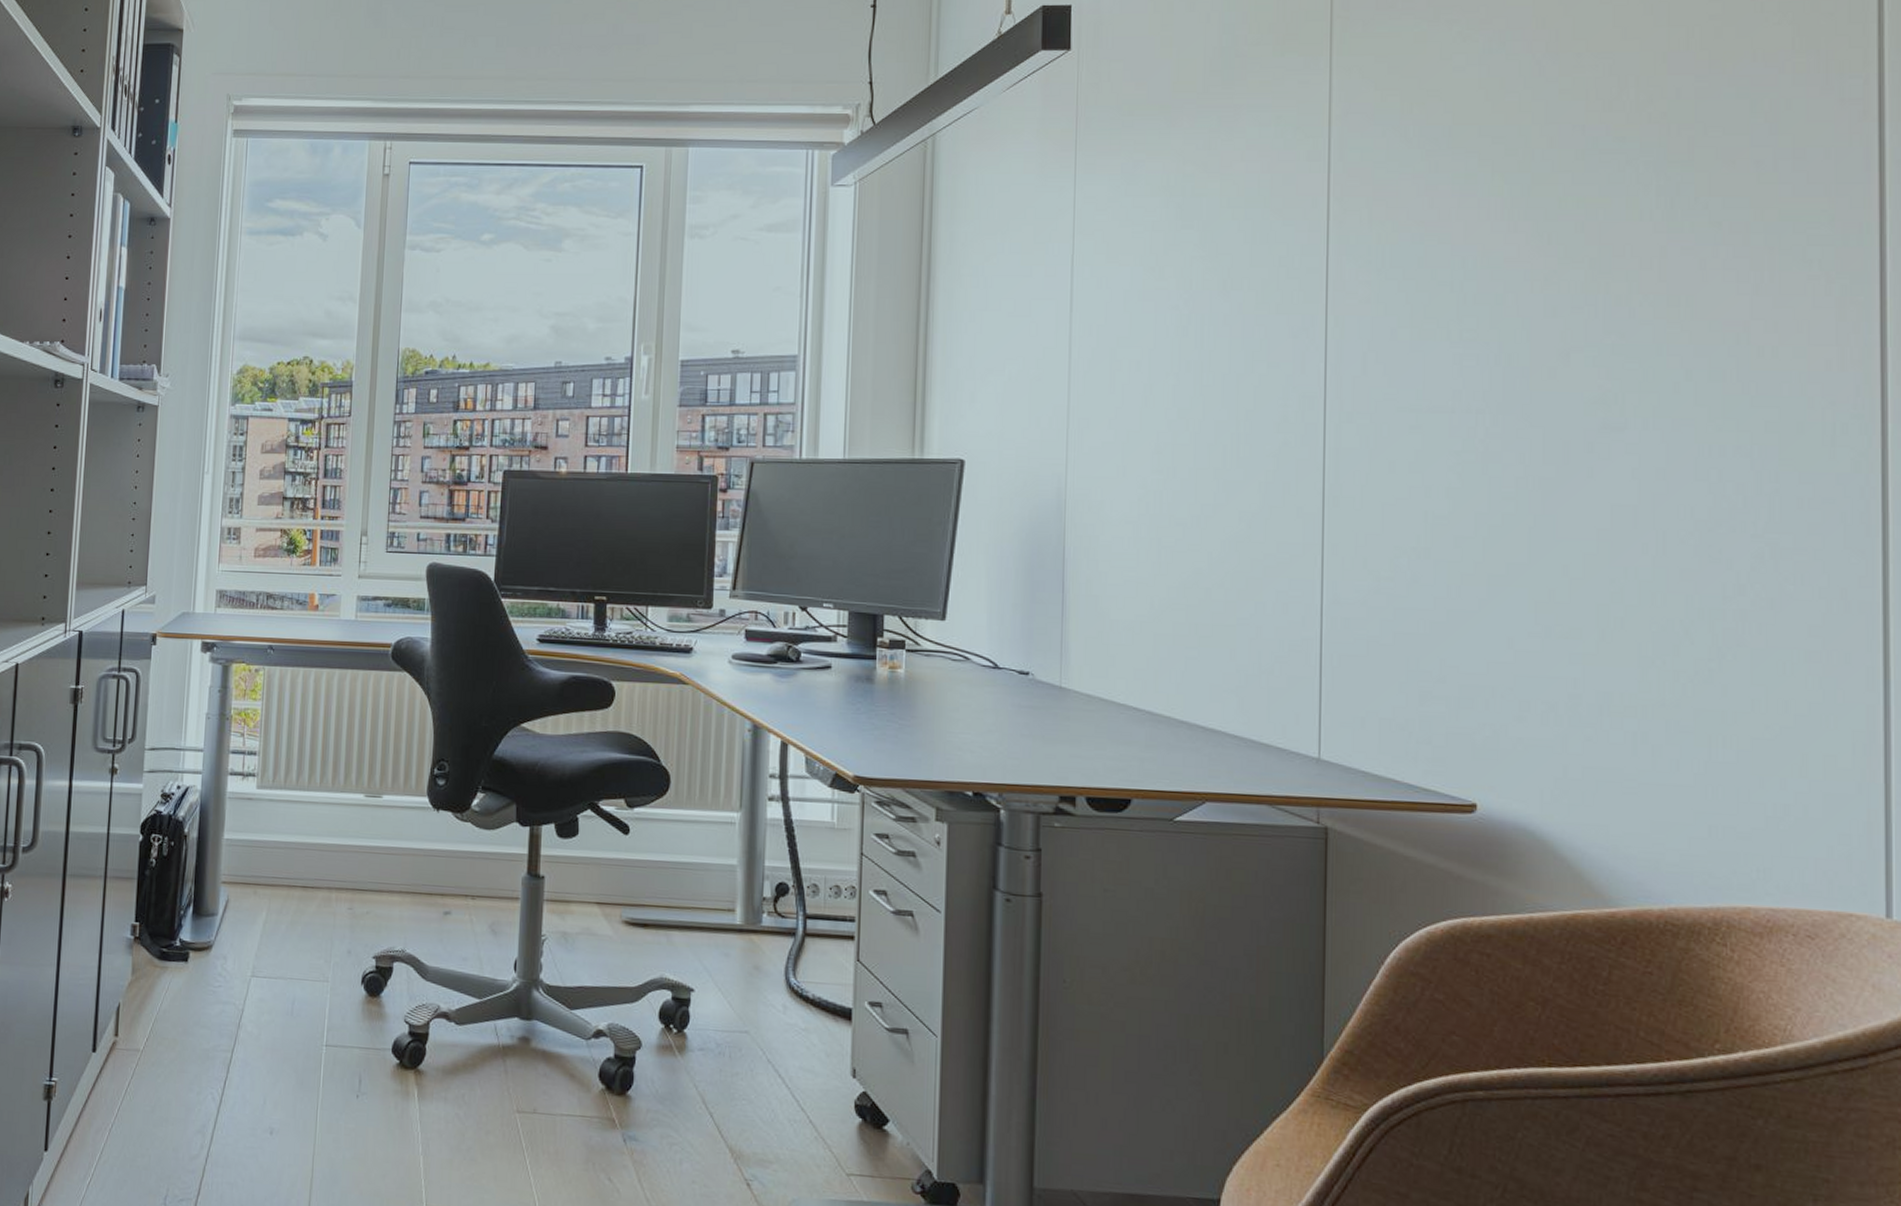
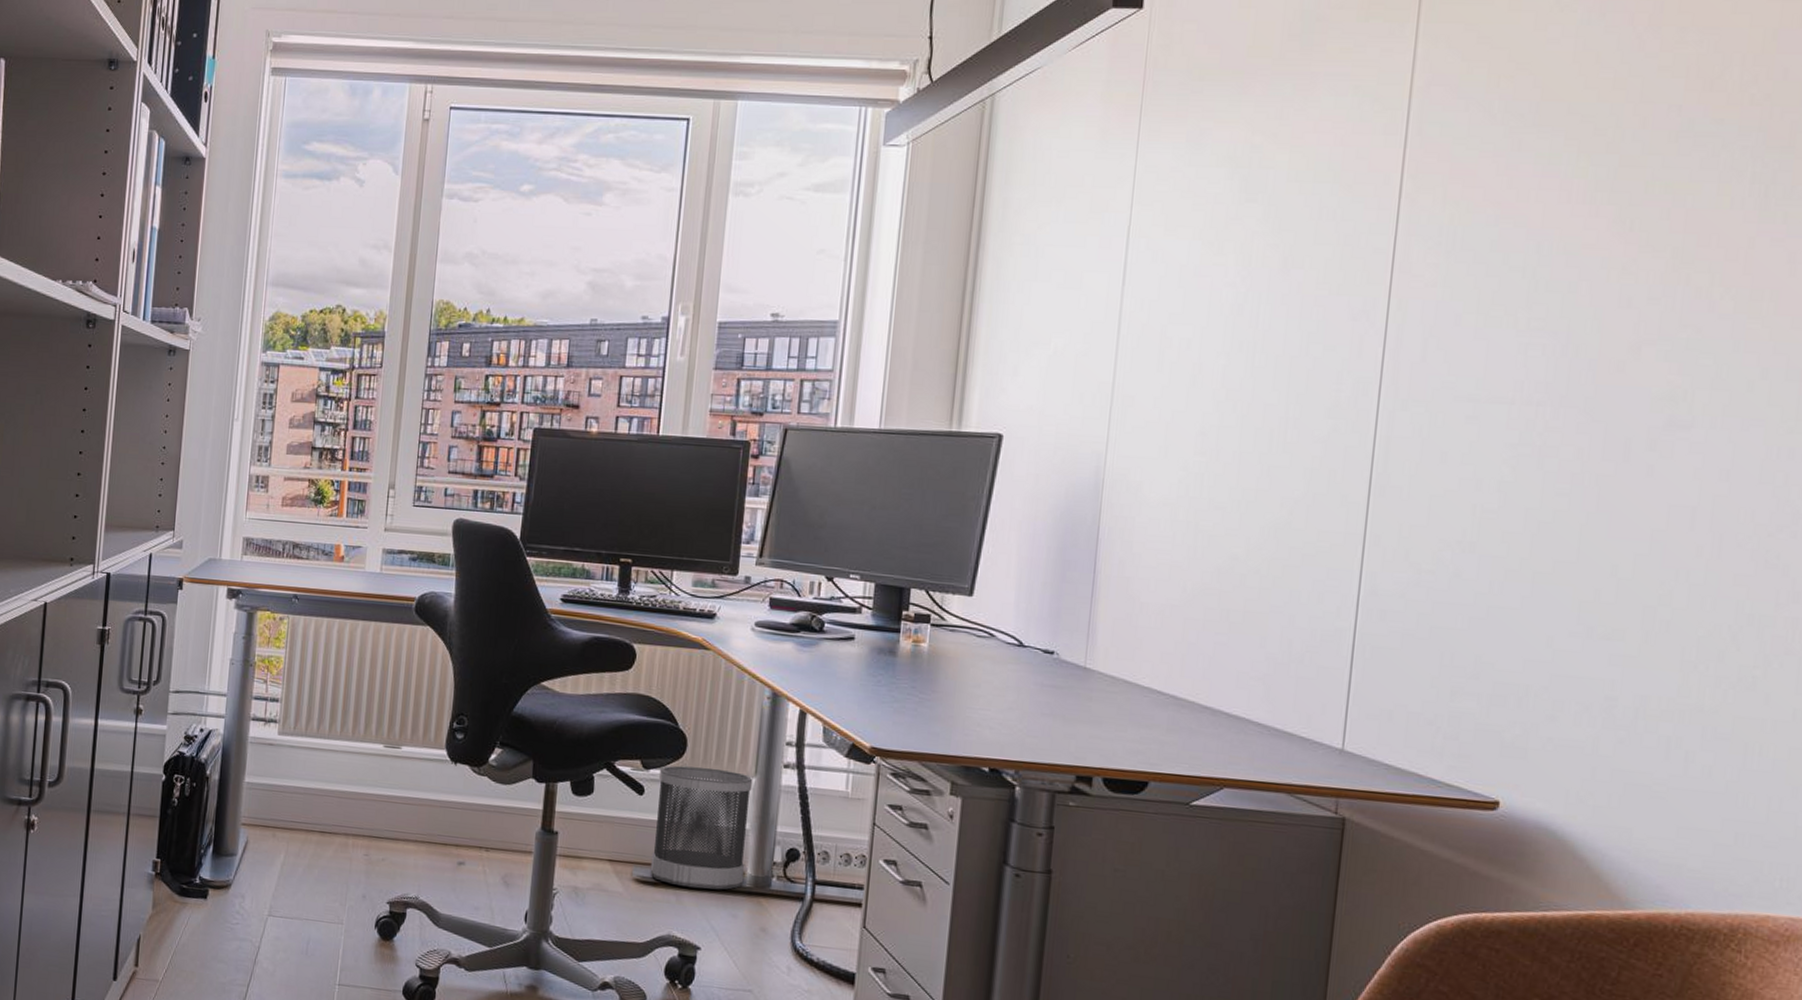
wastebasket: none [639,803,738,929] -> present [650,765,753,890]

